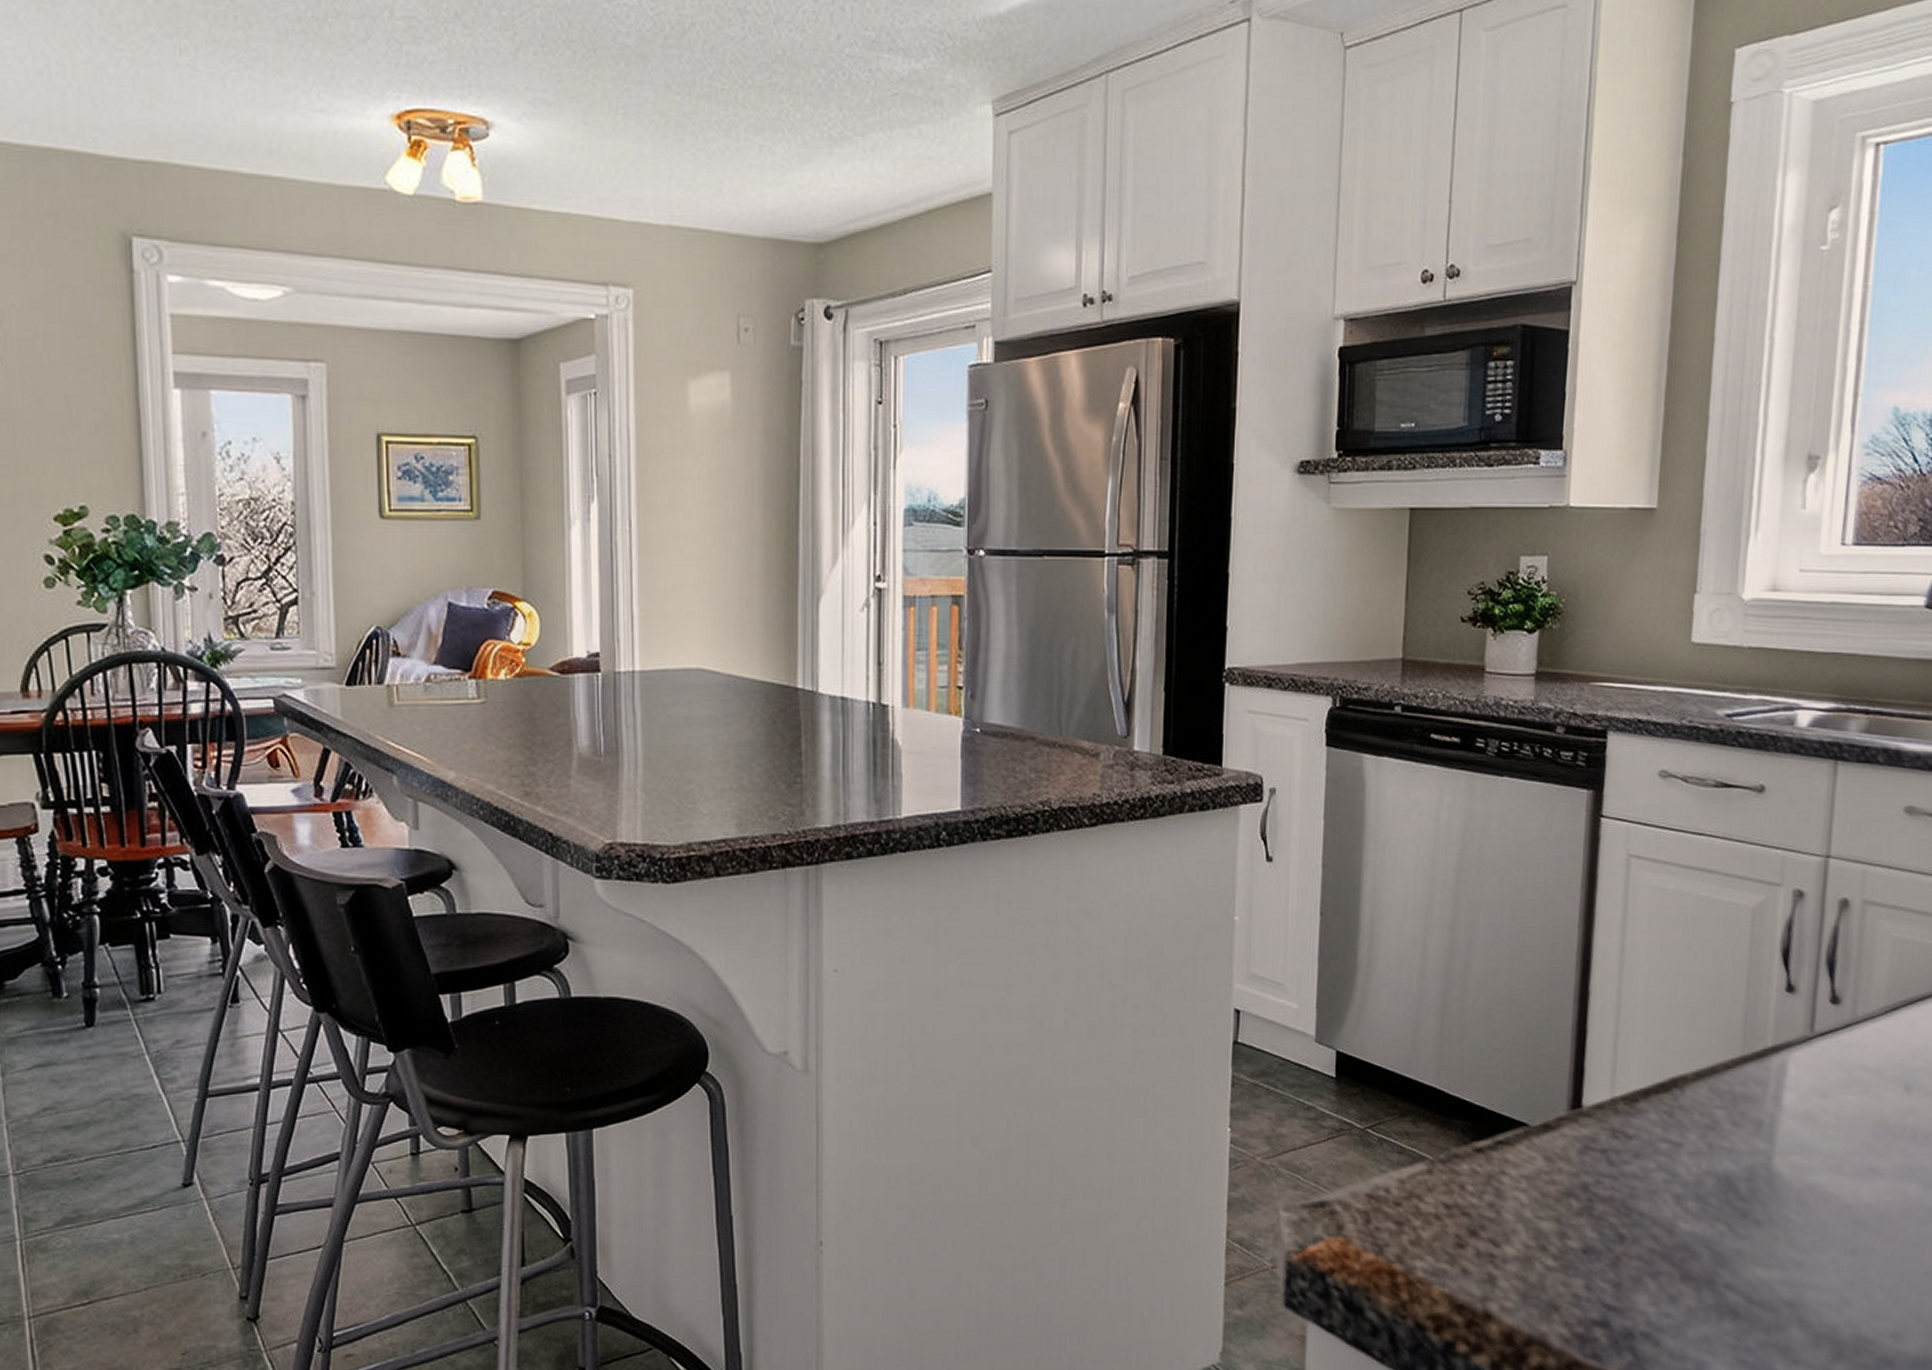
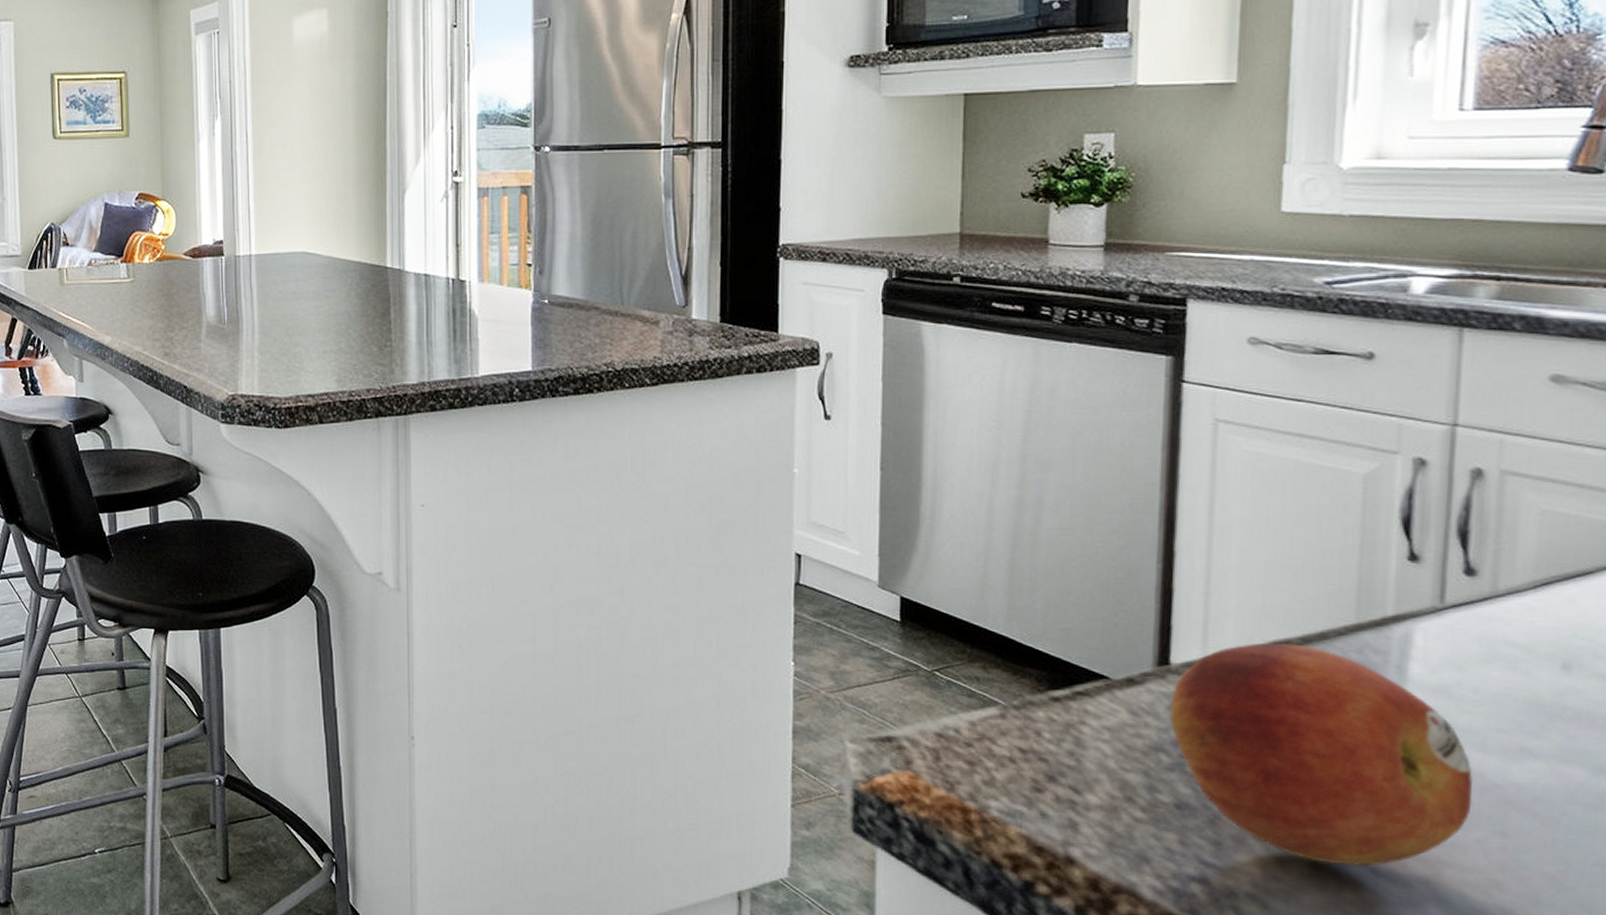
fruit: none [1580,1079,1831,1297] -> present [1170,643,1473,866]

